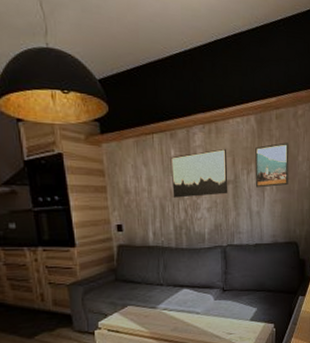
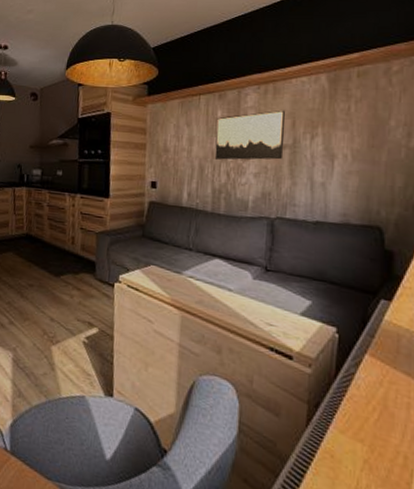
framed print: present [255,142,289,188] -> none [321,104,375,156]

